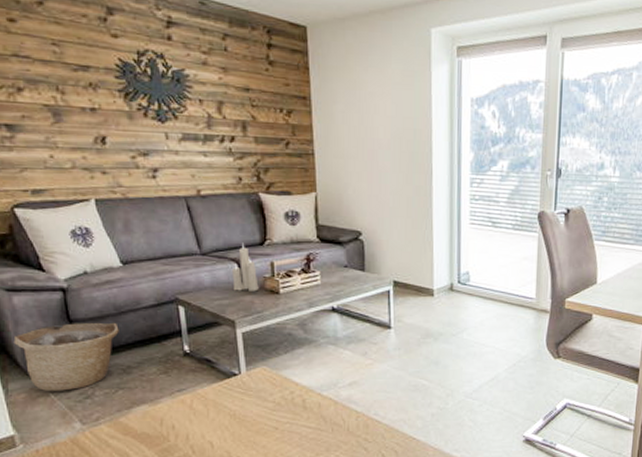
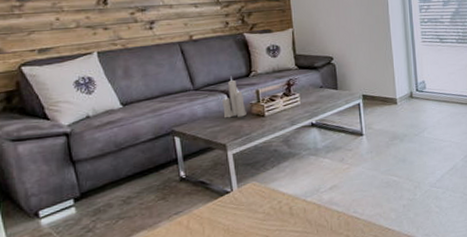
basket: present [13,322,119,391] -> none [17,158,119,230]

